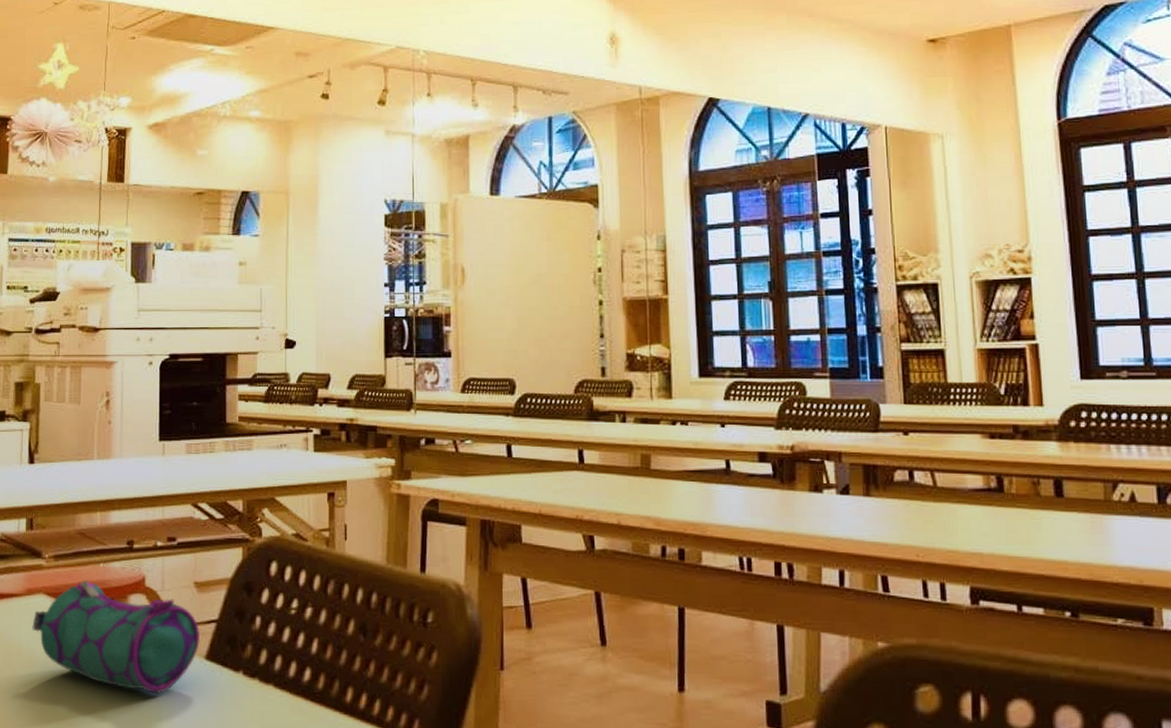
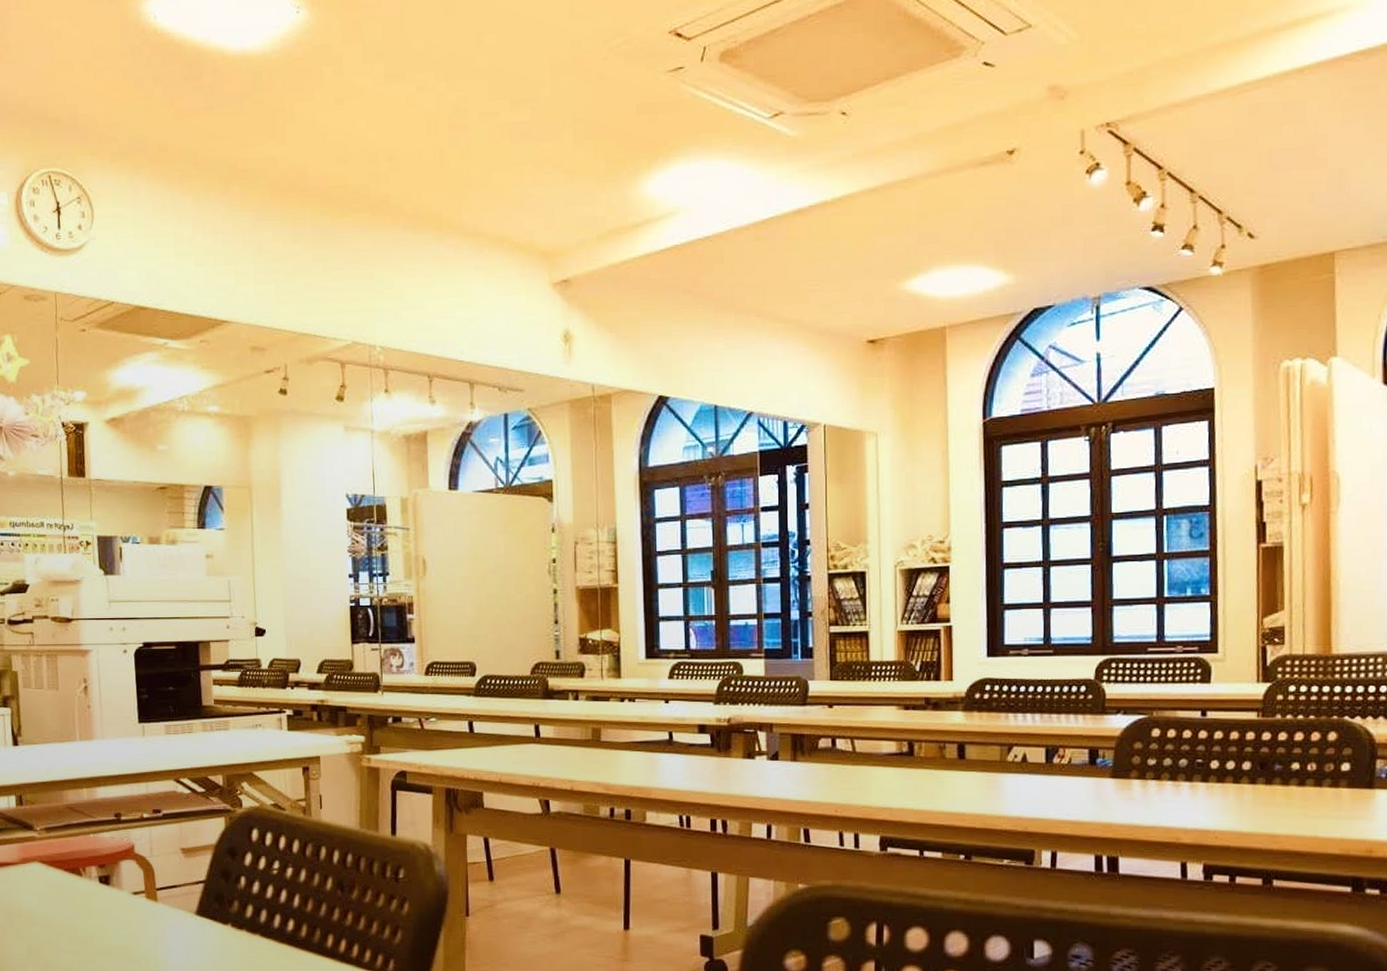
pencil case: present [32,579,201,695] -> none [29,848,190,946]

